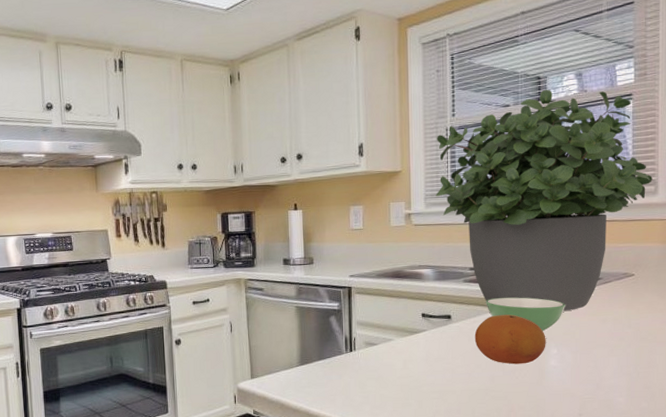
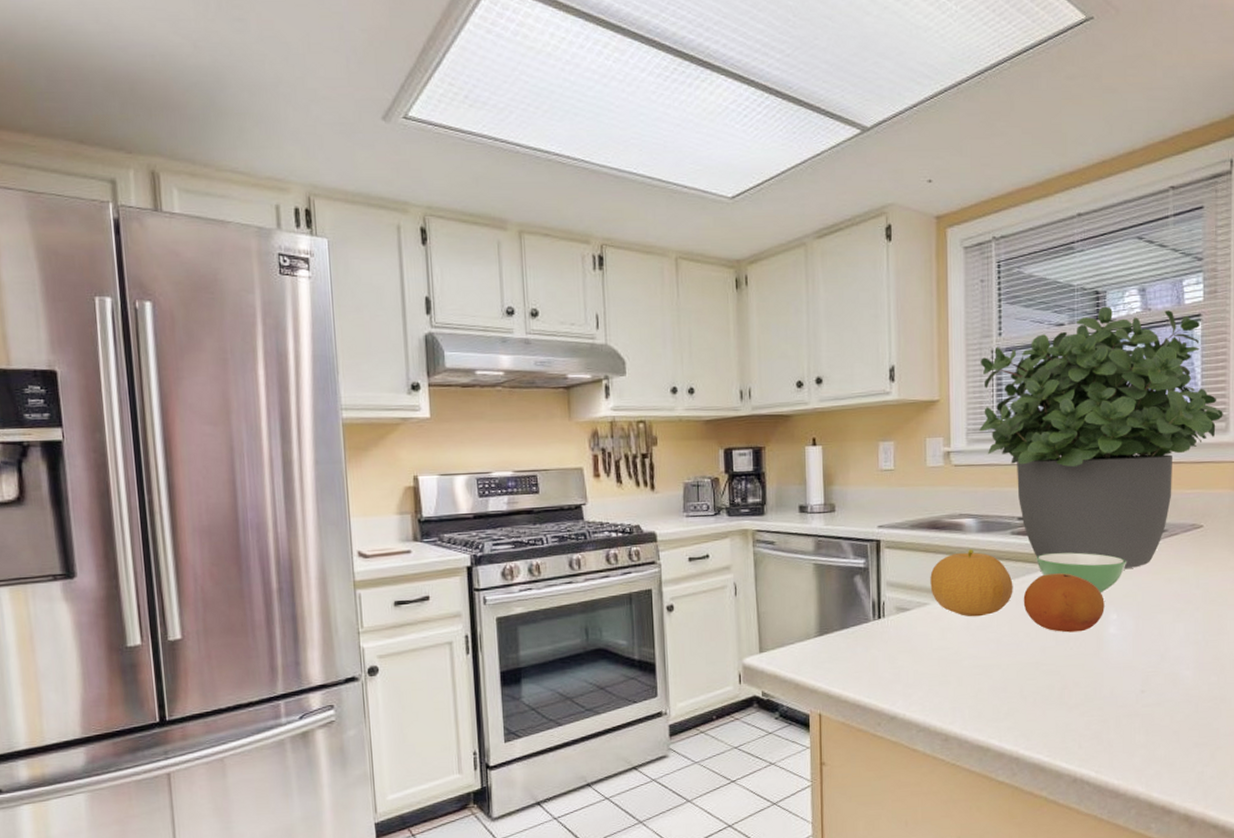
fruit: none [394,294,466,351] -> present [930,549,1013,617]

